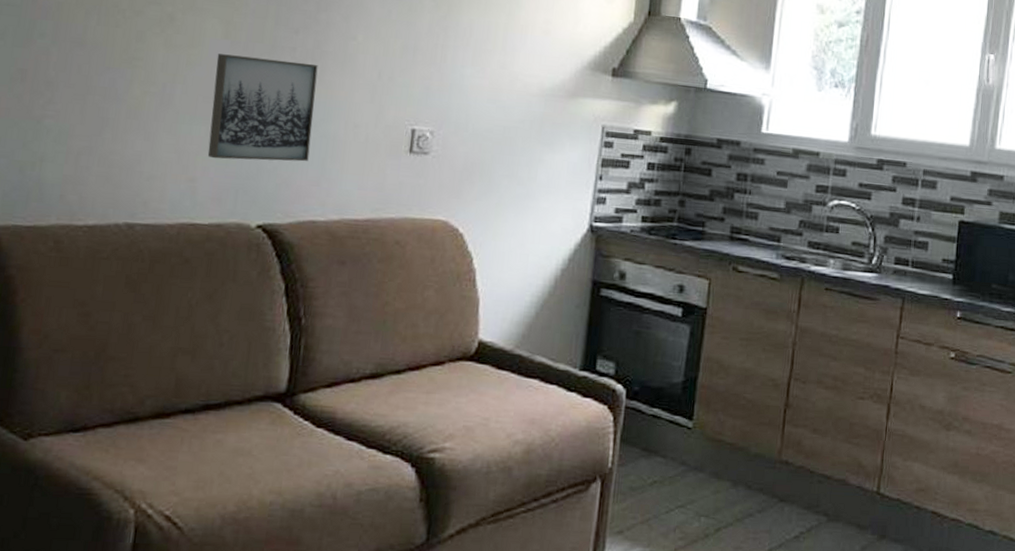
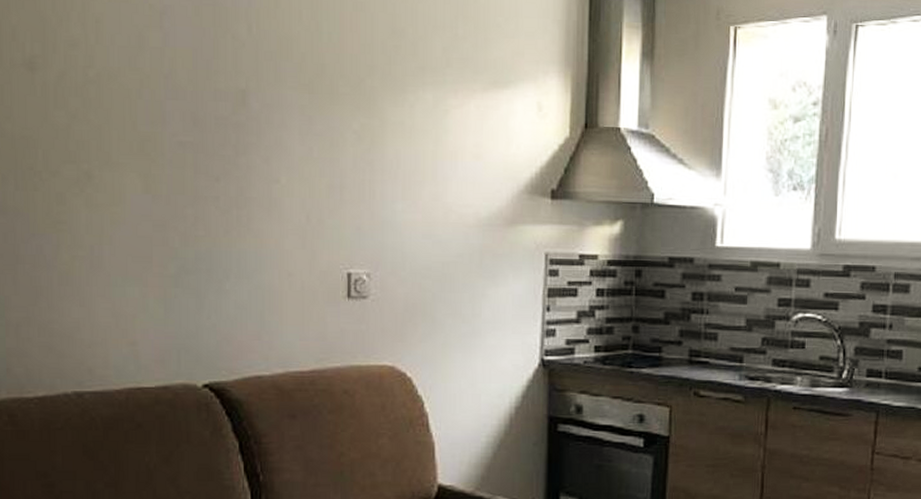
wall art: present [207,53,318,162] -> none [140,210,246,320]

